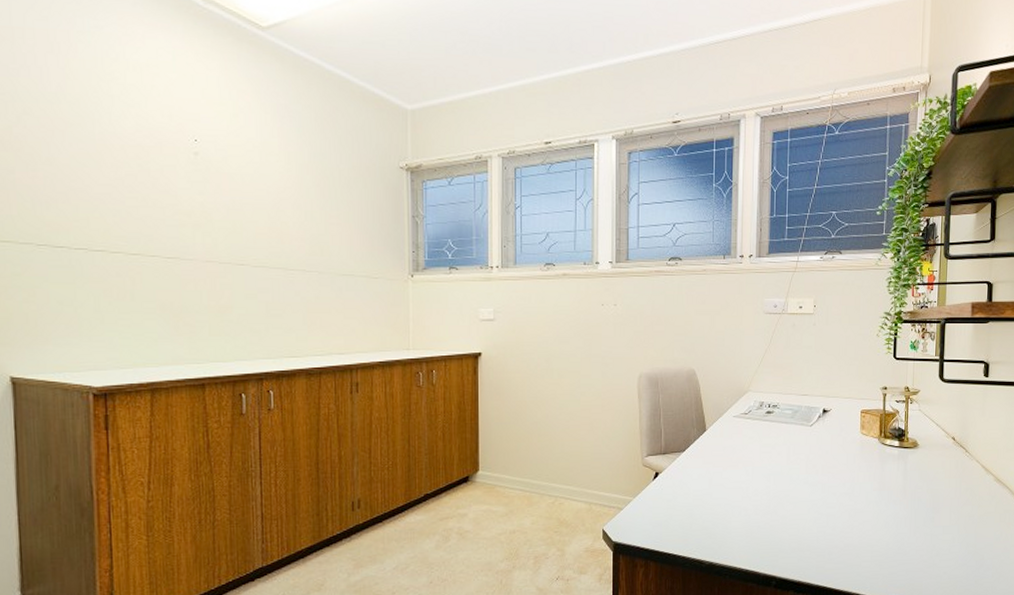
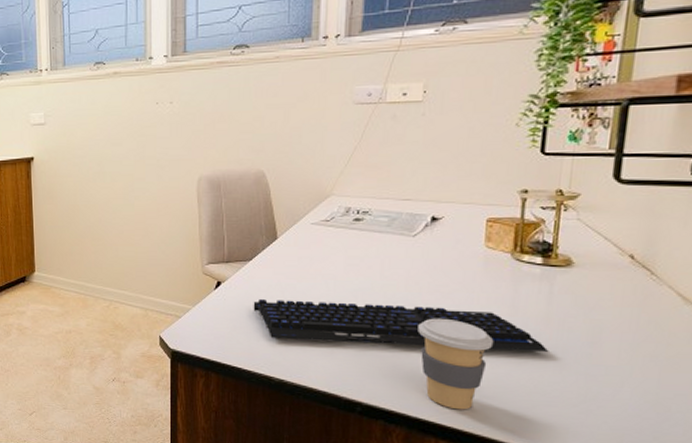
keyboard: none [686,486,907,524] -> present [253,299,549,352]
coffee cup: none [816,495,870,575] -> present [418,318,494,410]

